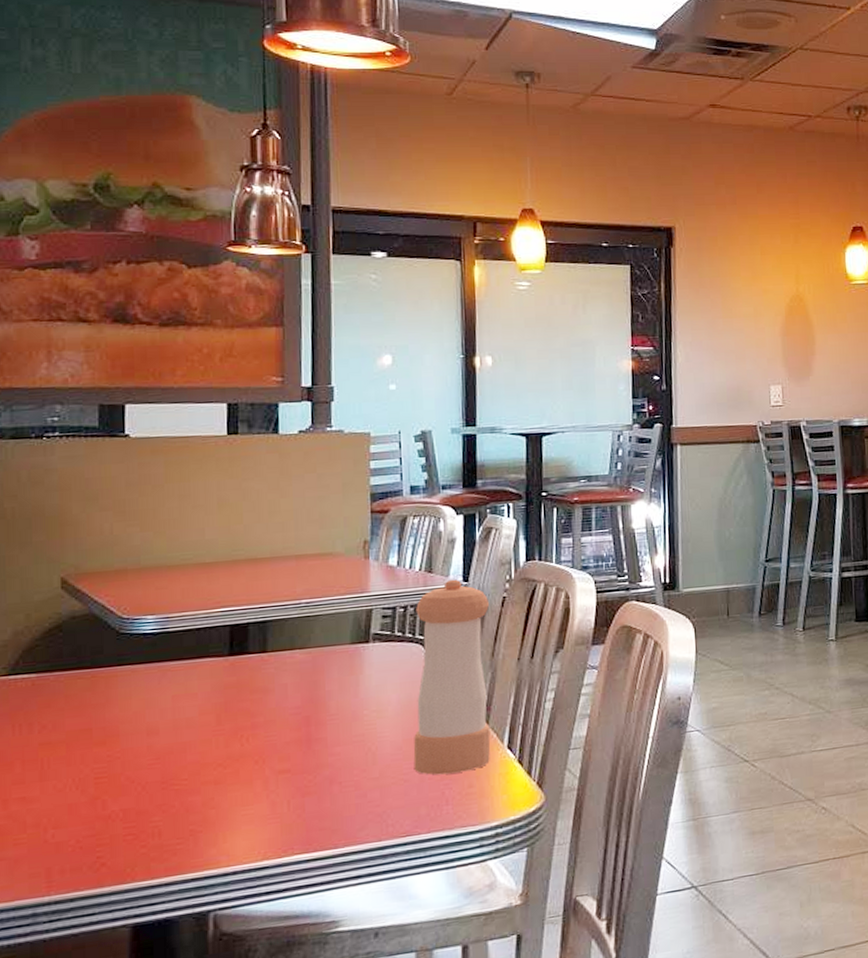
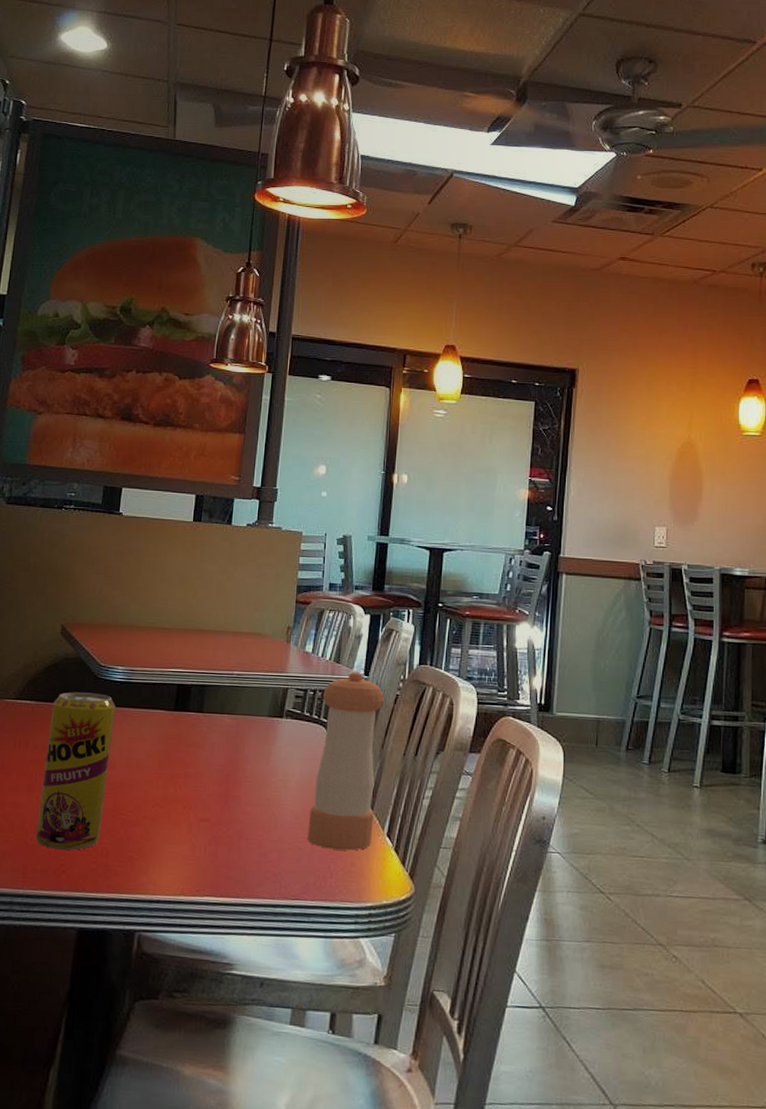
beverage can: none [58,651,150,842] -> present [35,692,115,850]

